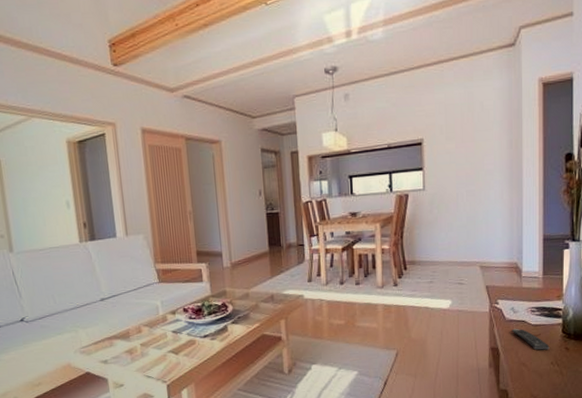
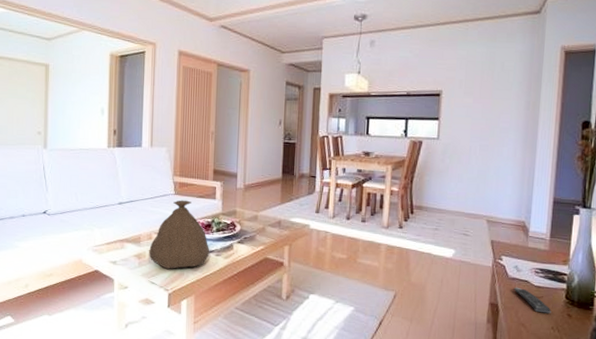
bag: none [140,287,205,360] -> present [149,200,210,269]

